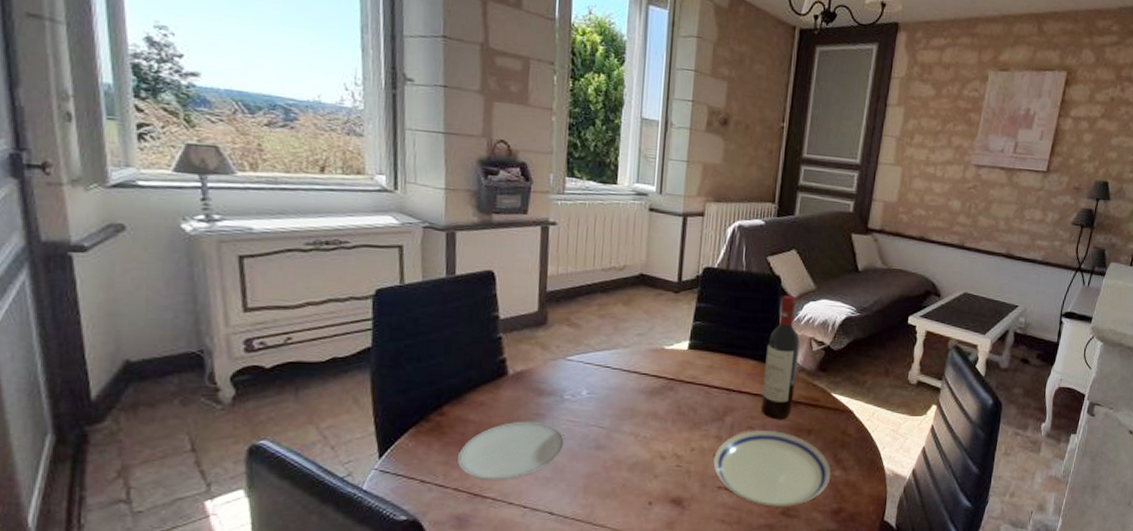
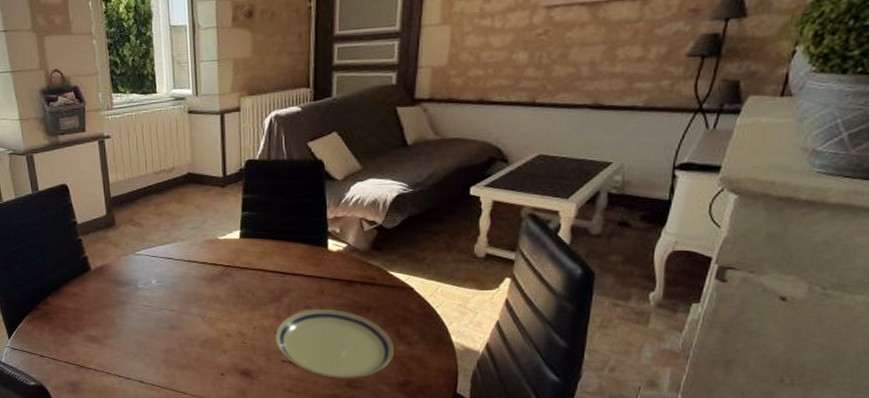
plate: present [458,421,564,481] -> none [64,307,143,356]
wine bottle: present [760,294,800,419] -> none [315,177,350,298]

